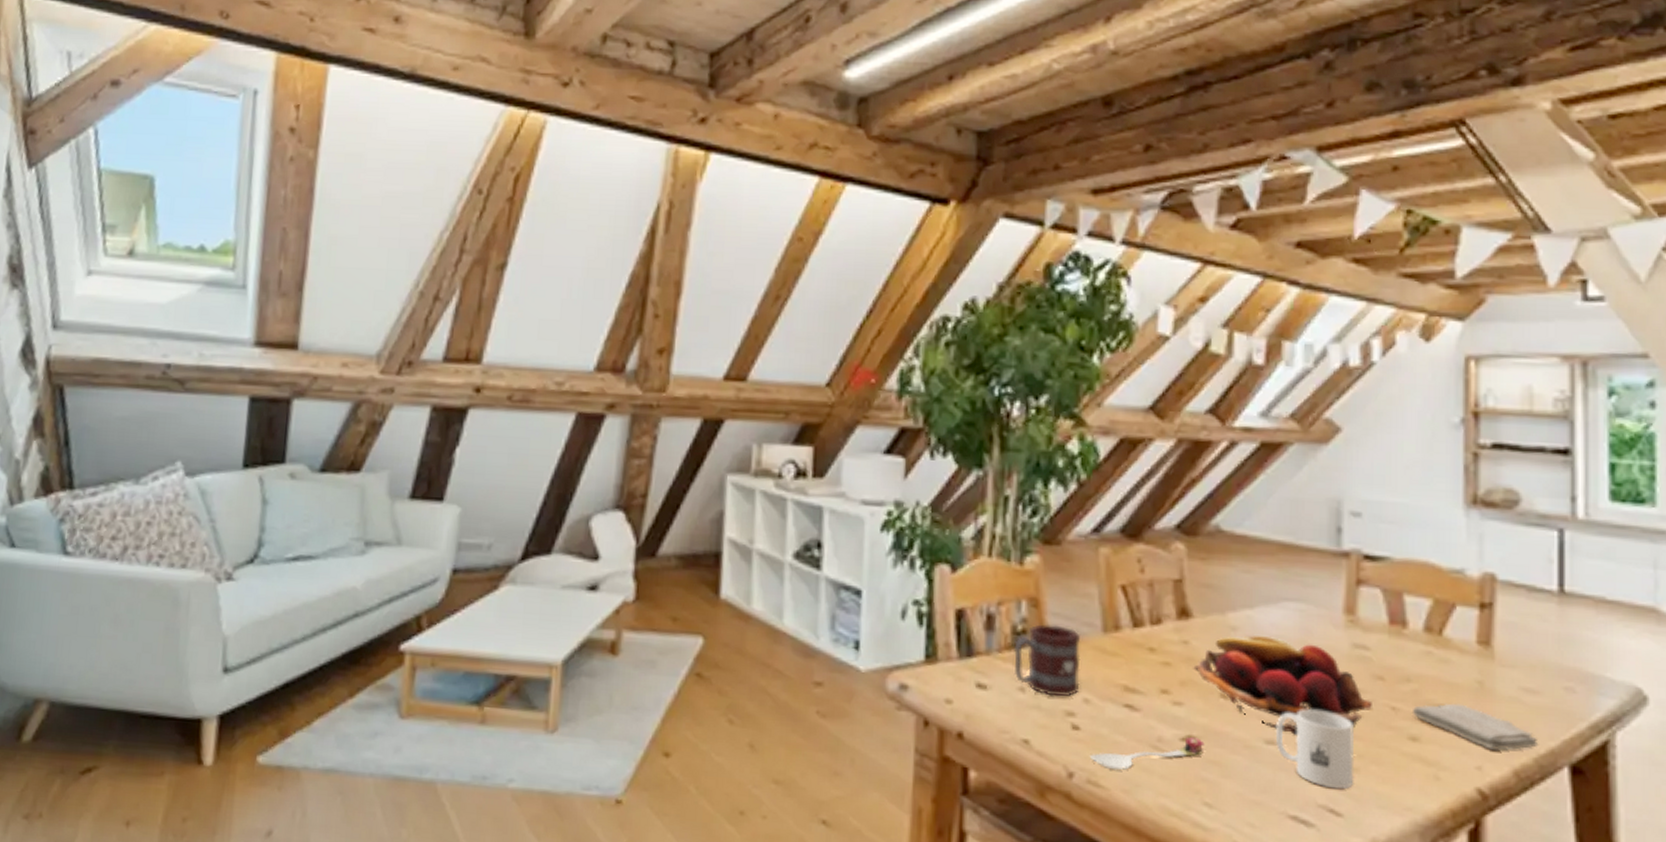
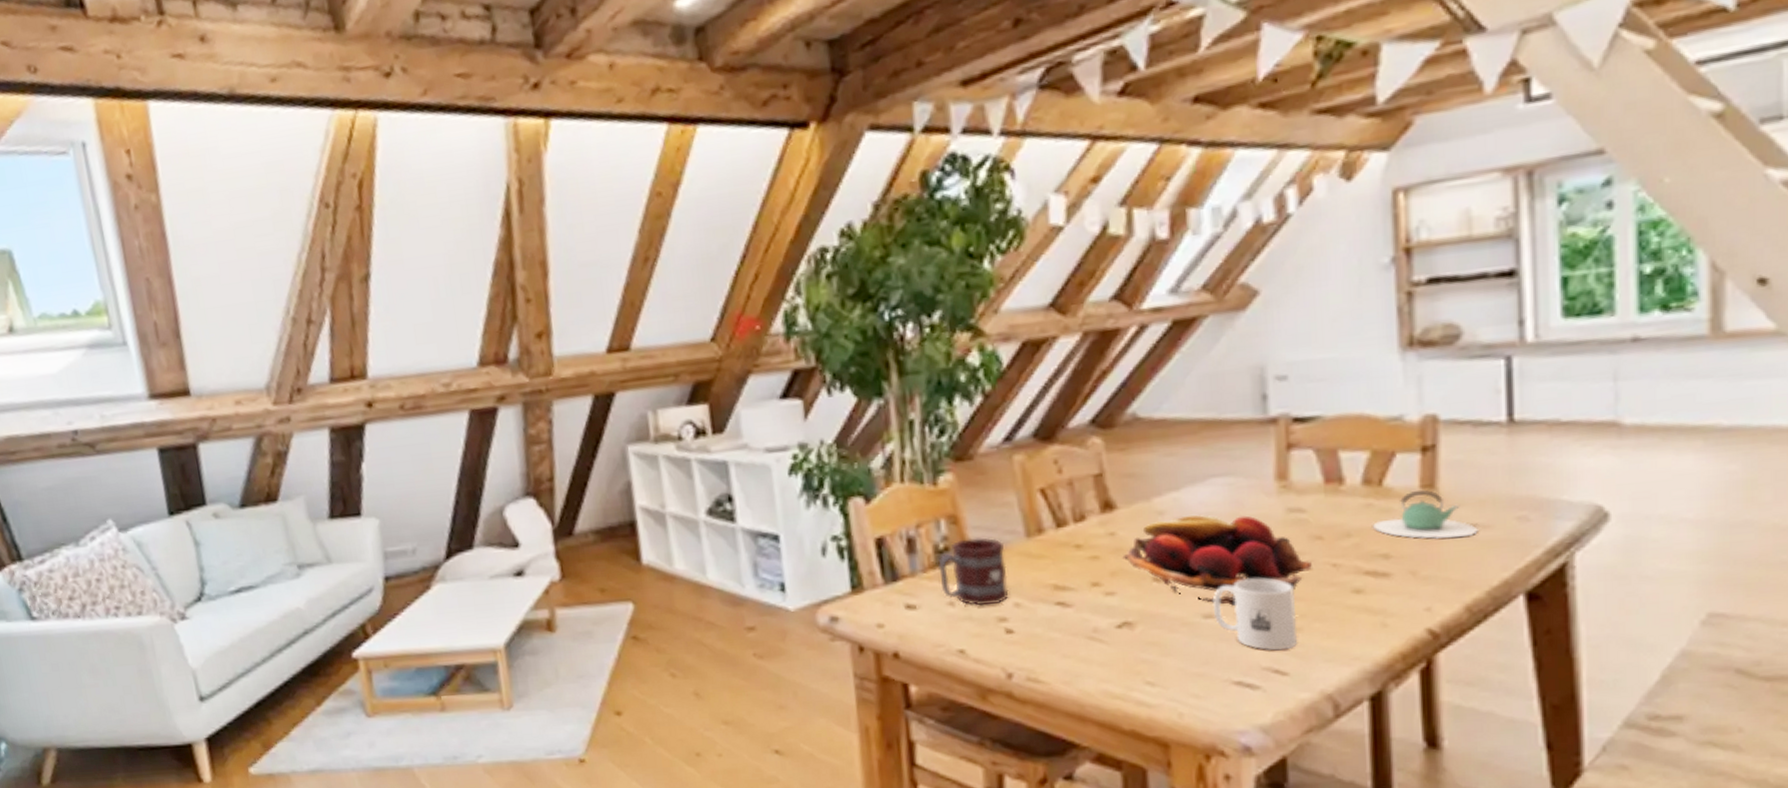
spoon: present [1089,737,1205,770] -> none [1026,623,1141,665]
washcloth: present [1413,703,1539,750] -> none [1355,550,1491,590]
teapot: none [1432,645,1528,699] -> present [1373,489,1478,539]

